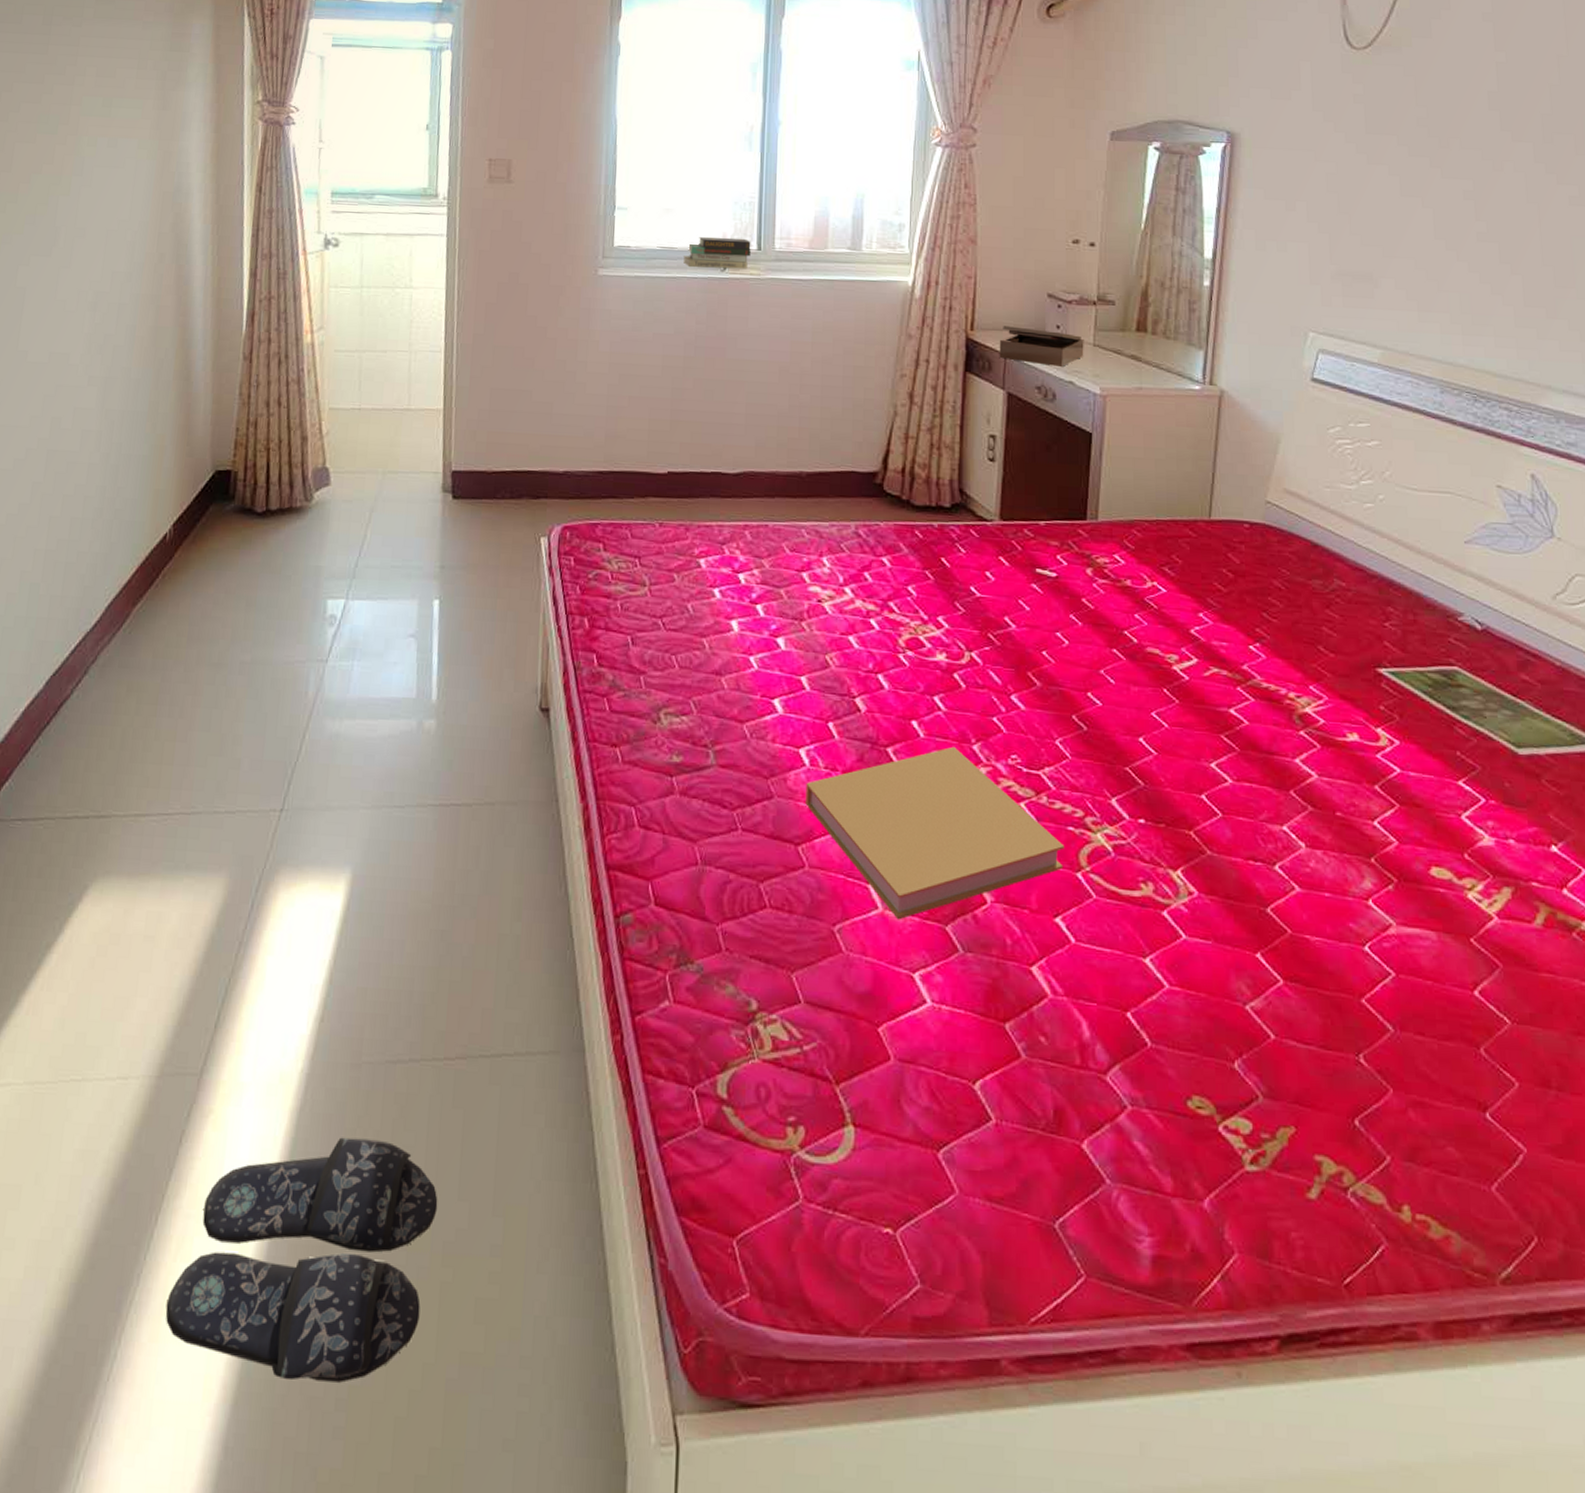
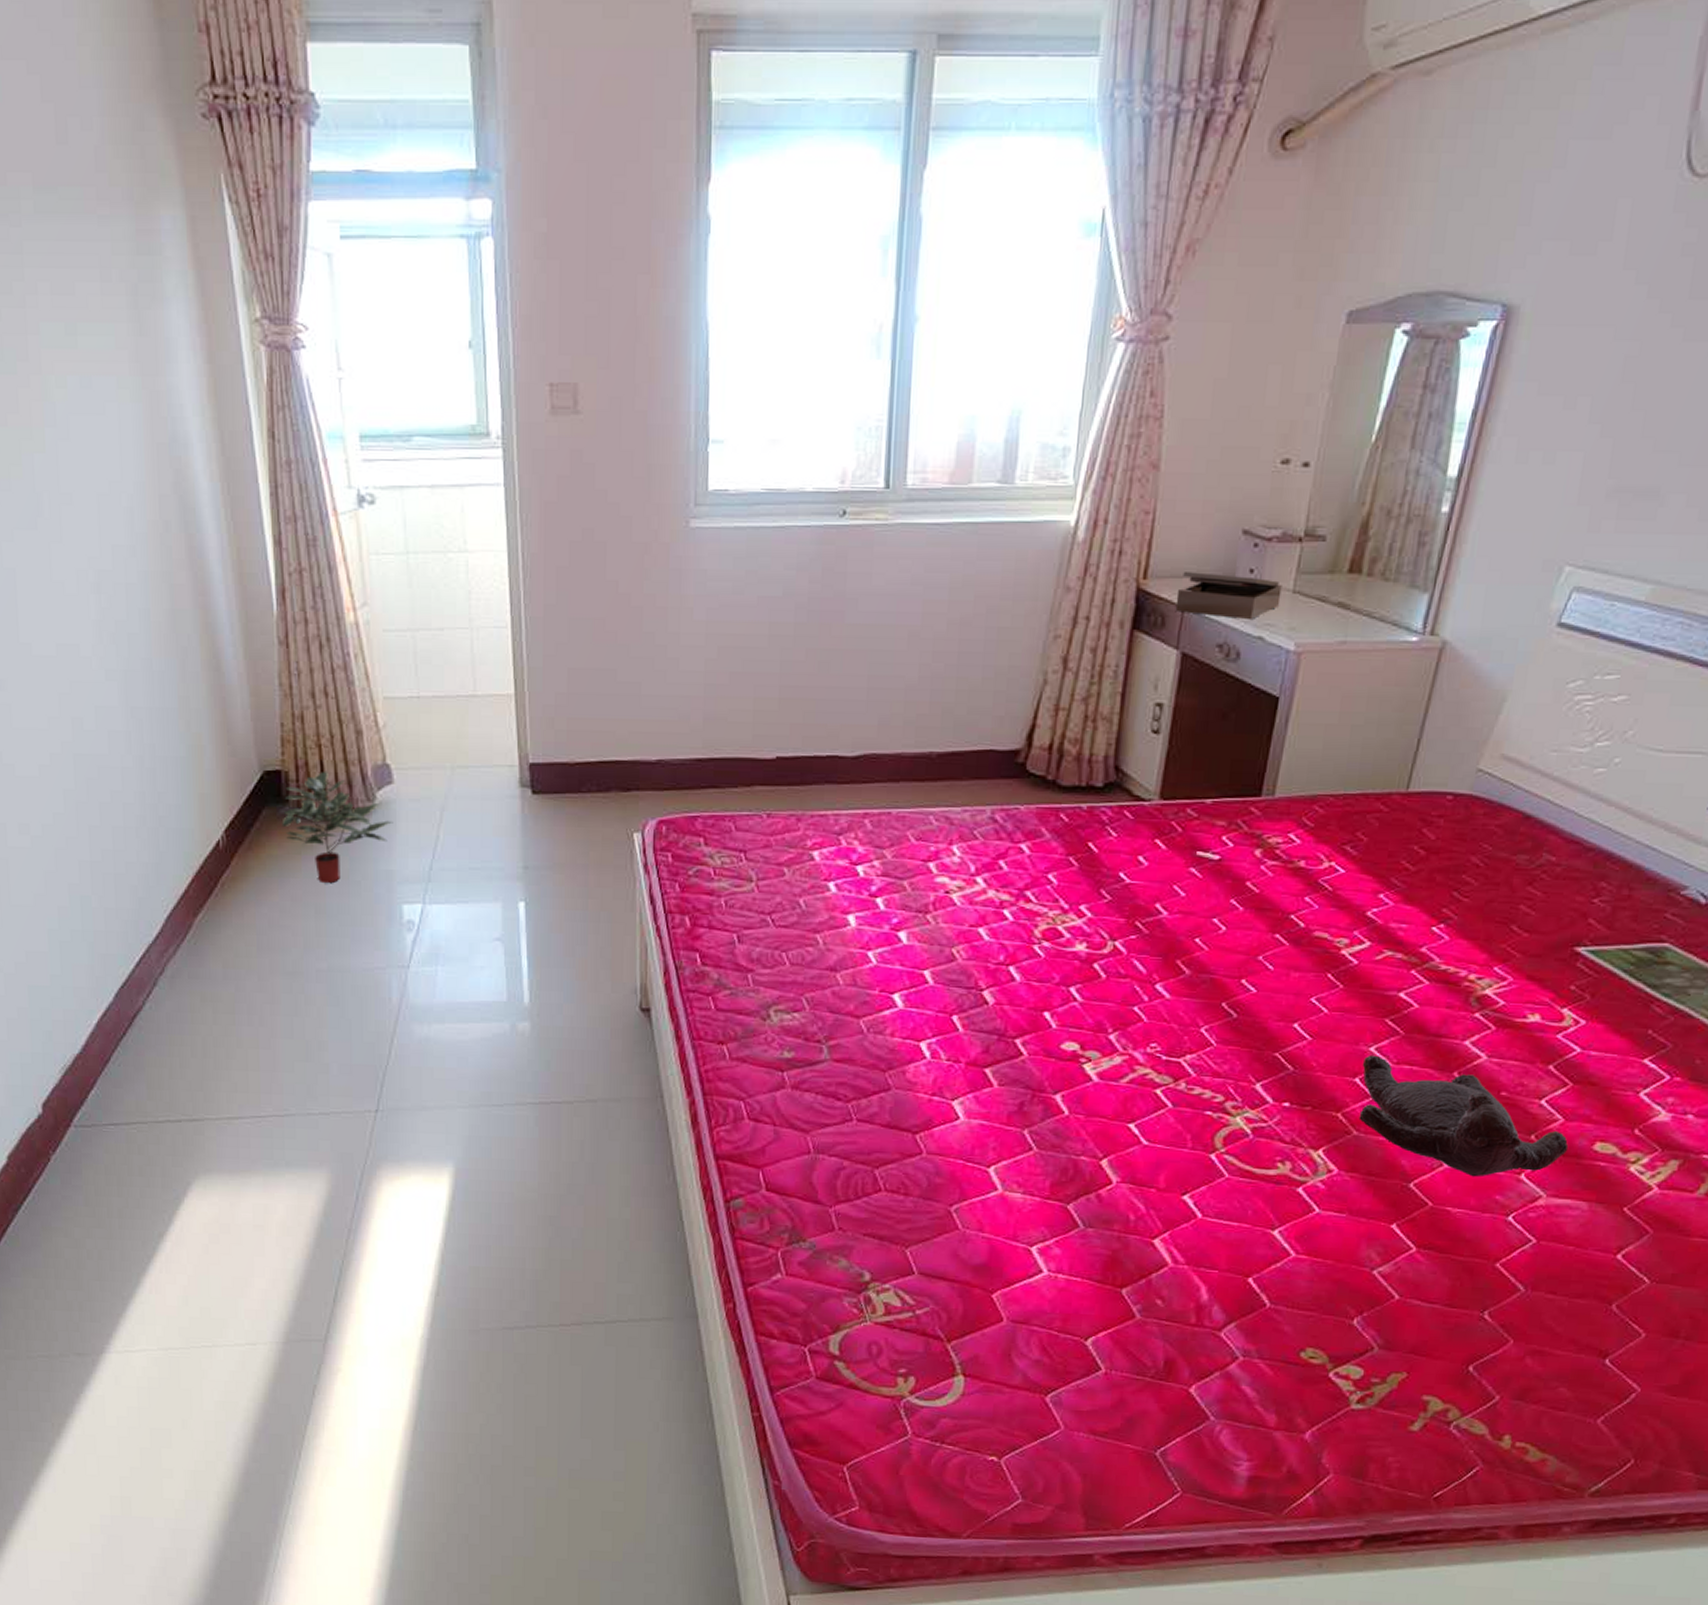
slippers: present [166,1137,438,1383] -> none [318,1389,562,1573]
potted plant: none [225,472,327,578] -> present [281,771,393,884]
books: present [683,237,751,270] -> none [794,473,877,514]
book: present [805,746,1065,920] -> none [925,1036,1200,1200]
stuffed animal: none [1206,771,1406,903] -> present [1358,1055,1568,1177]

